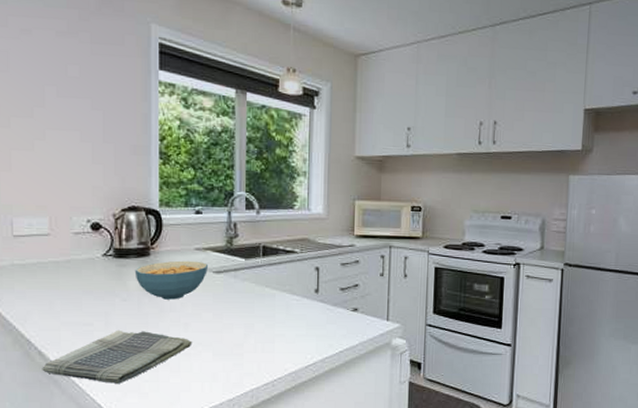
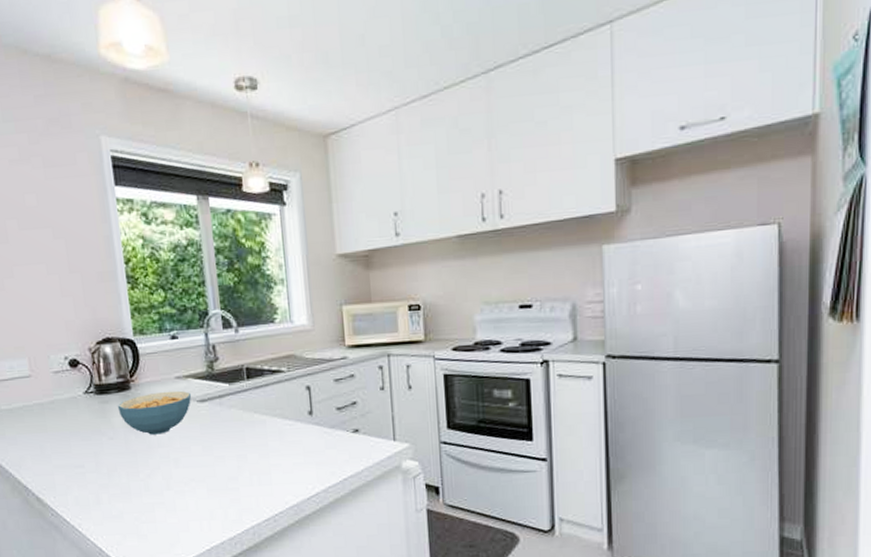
dish towel: present [42,329,192,384] -> none [41,470,185,527]

